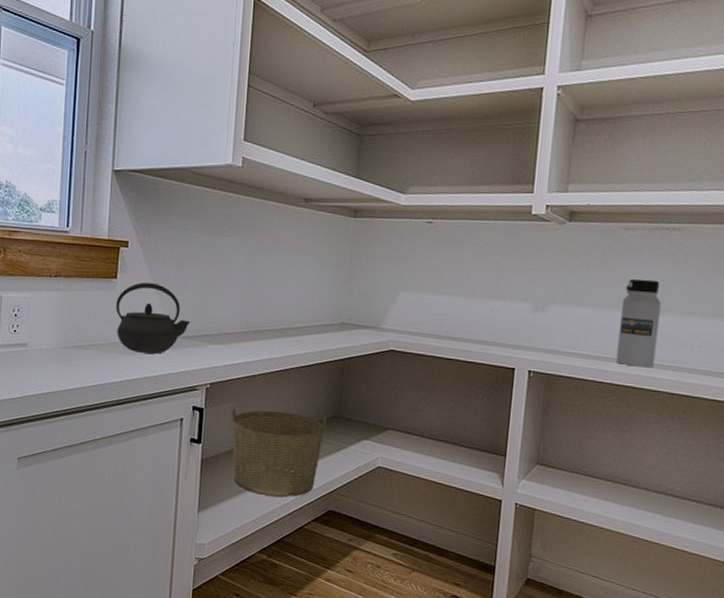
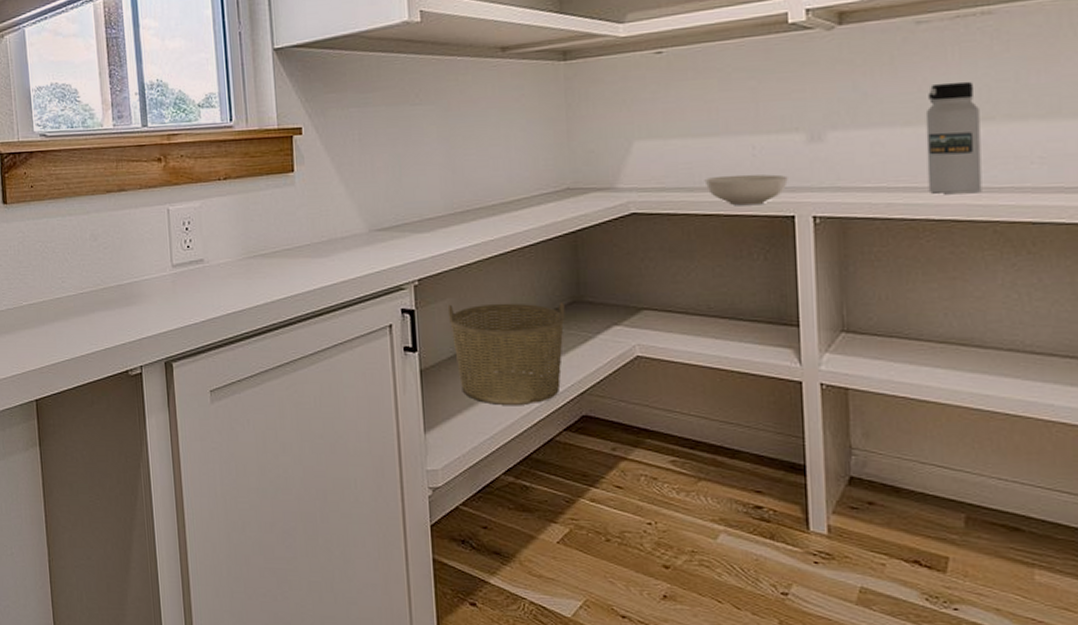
kettle: present [116,282,191,354] -> none [297,171,386,255]
bowl: none [450,329,515,356] -> present [704,174,790,206]

